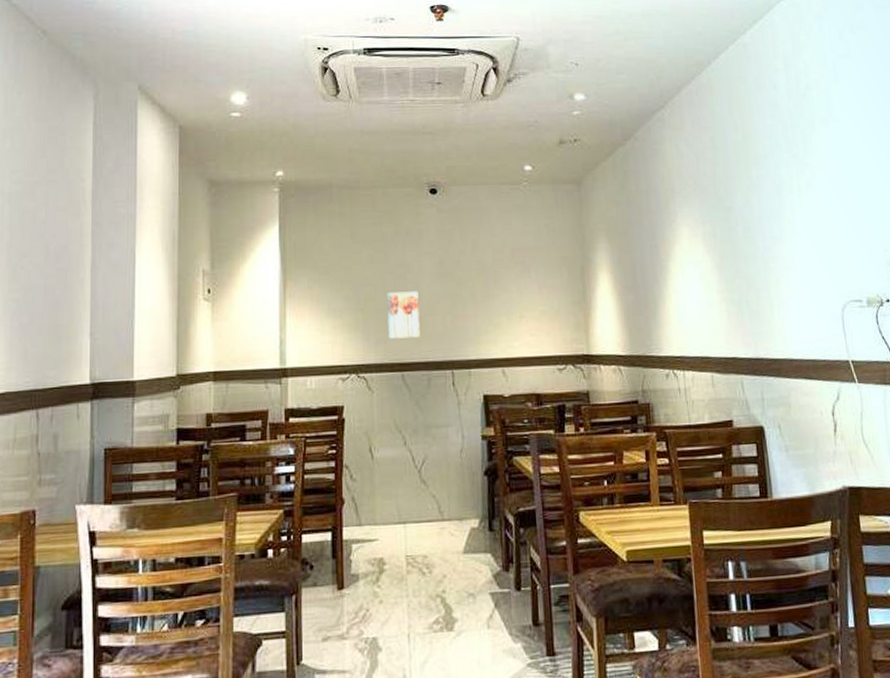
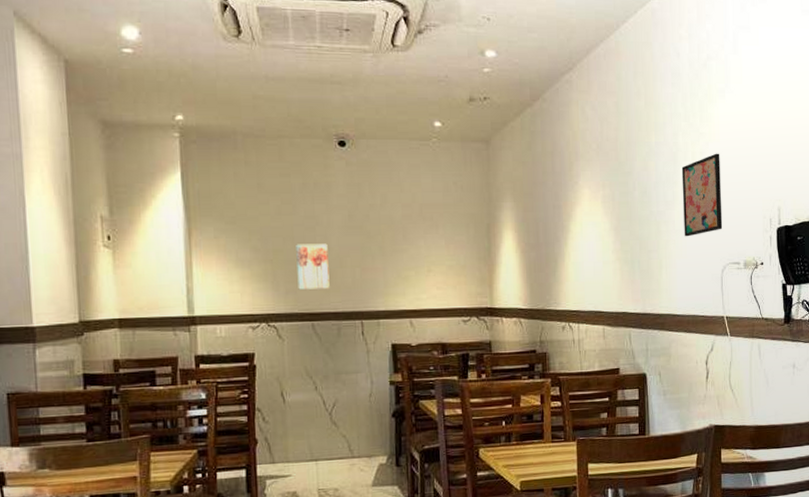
wall art: none [787,184,839,274] -> present [681,153,723,237]

